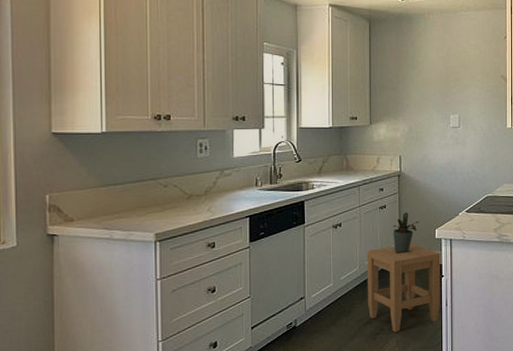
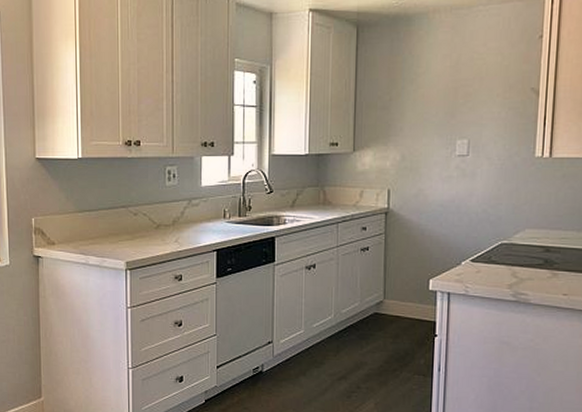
stool: present [366,244,441,332] -> none [342,294,435,393]
potted plant: present [393,212,419,253] -> none [376,256,409,304]

